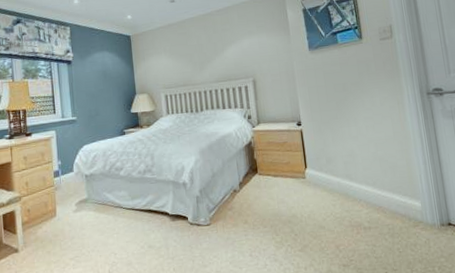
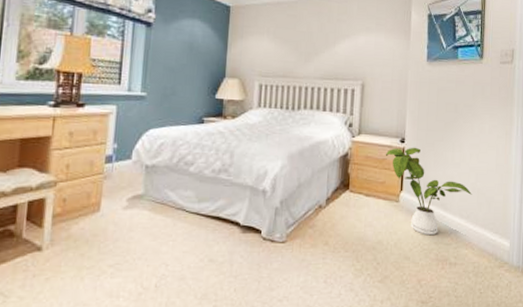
house plant: none [285,127,375,205] -> present [385,147,473,236]

